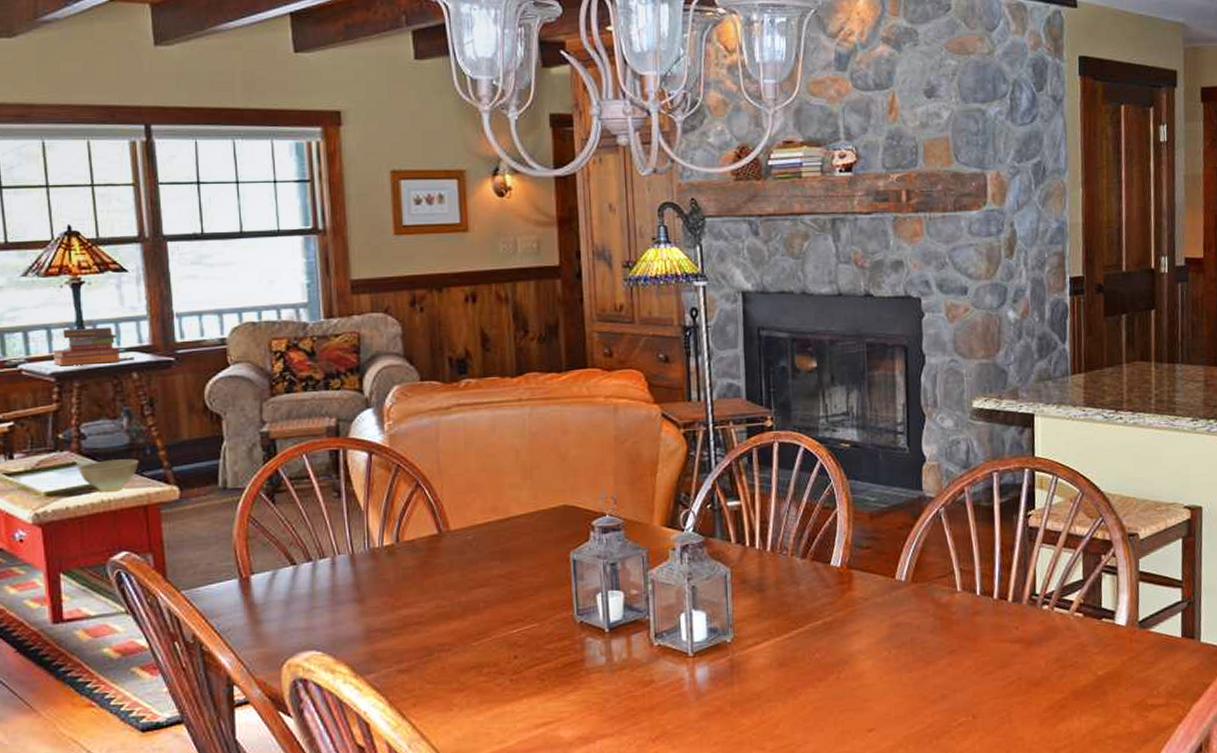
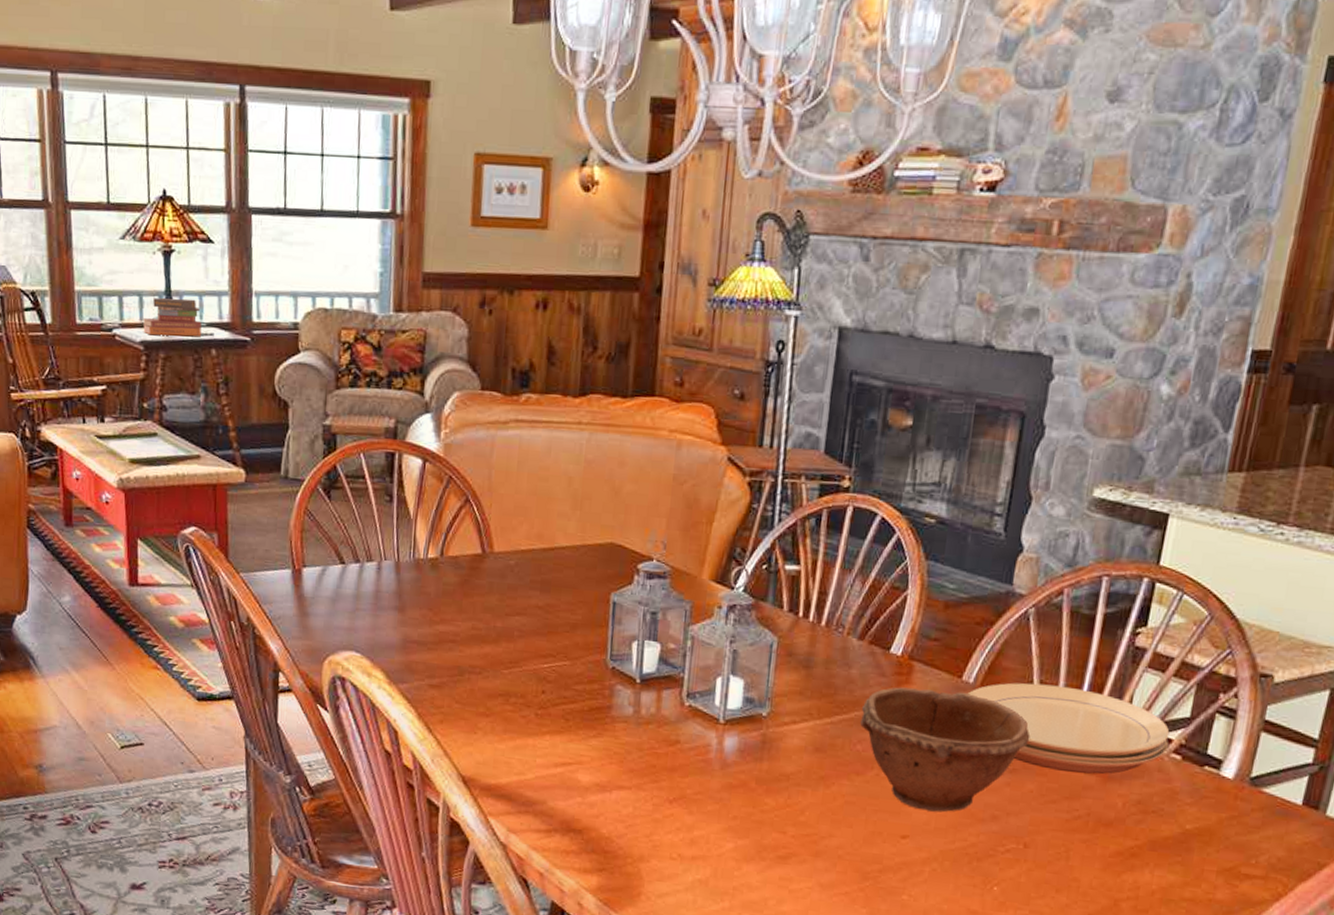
bowl: present [77,459,139,493] -> none [158,434,212,468]
bowl: none [814,590,961,703] -> present [859,687,1031,812]
plate: none [902,570,1071,645] -> present [967,682,1170,775]

